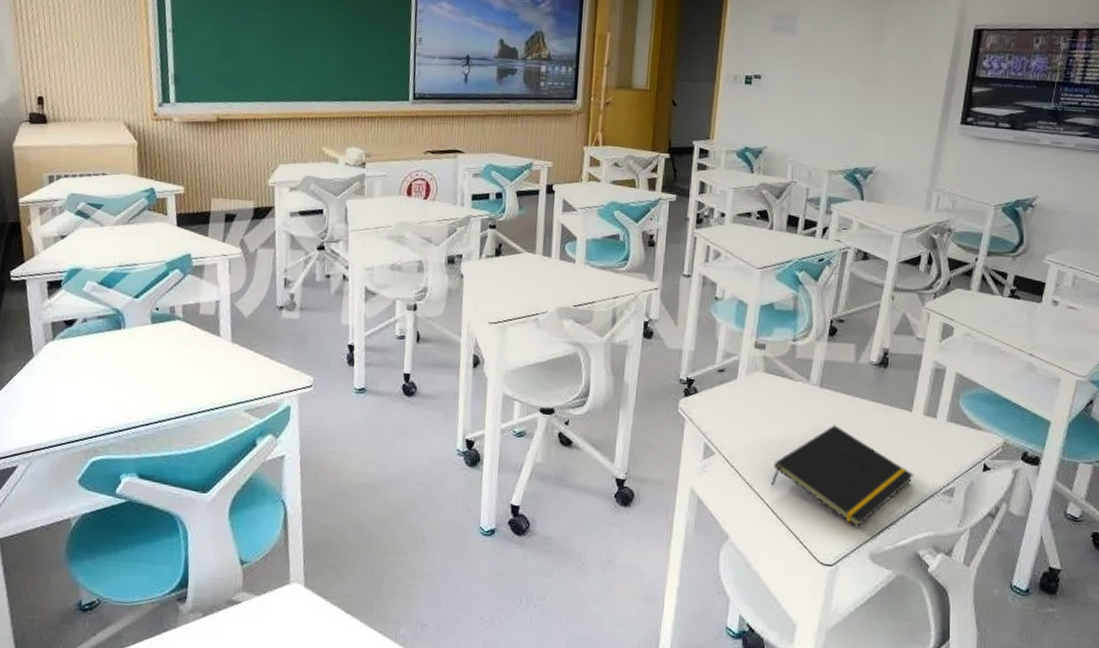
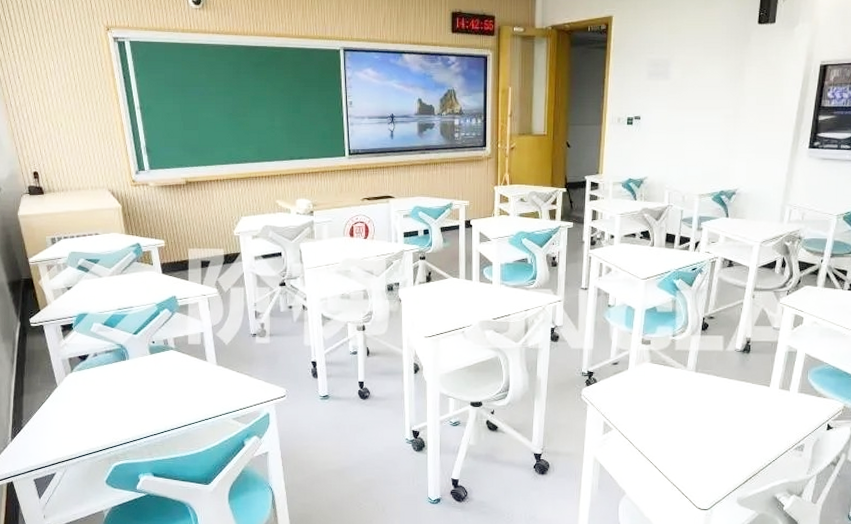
notepad: present [771,425,913,528] -> none [658,401,771,480]

